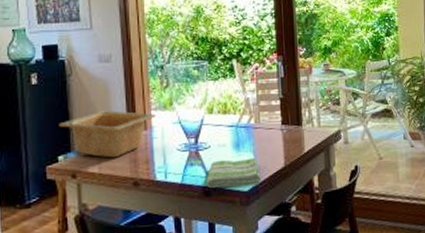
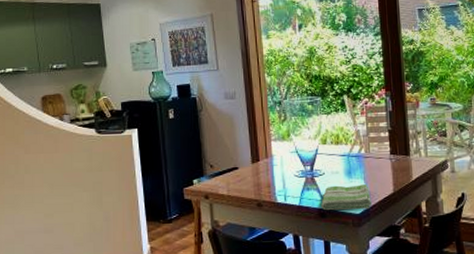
serving bowl: present [59,110,156,158] -> none [193,141,275,182]

